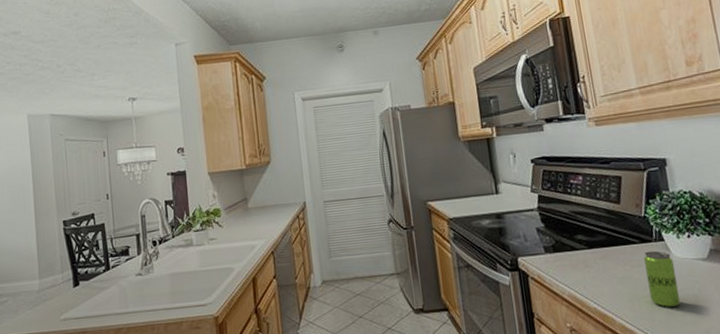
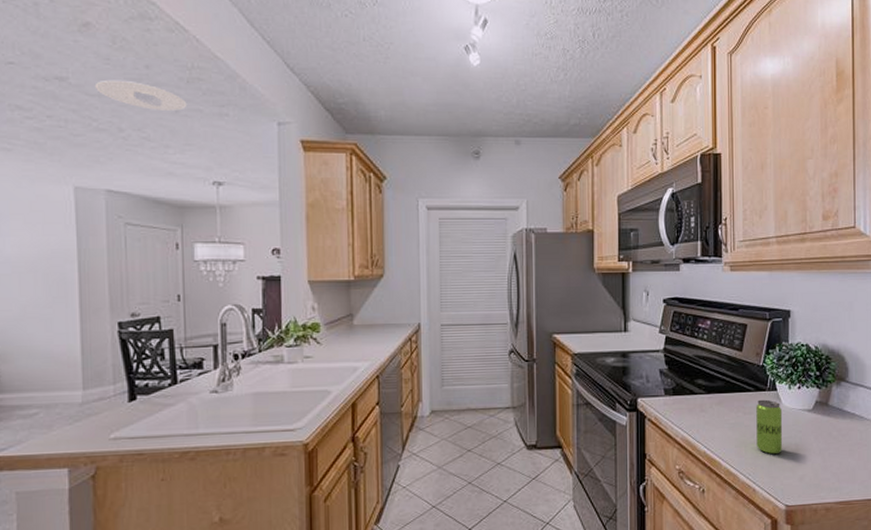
recessed light: none [39,27,106,48] -> present [94,79,187,111]

